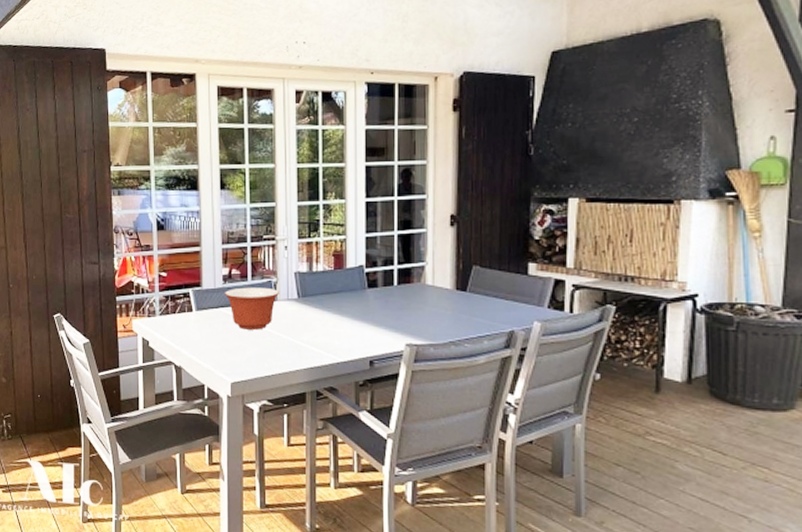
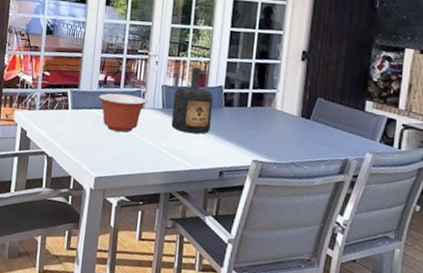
bottle: none [310,246,354,323] -> present [171,65,213,134]

